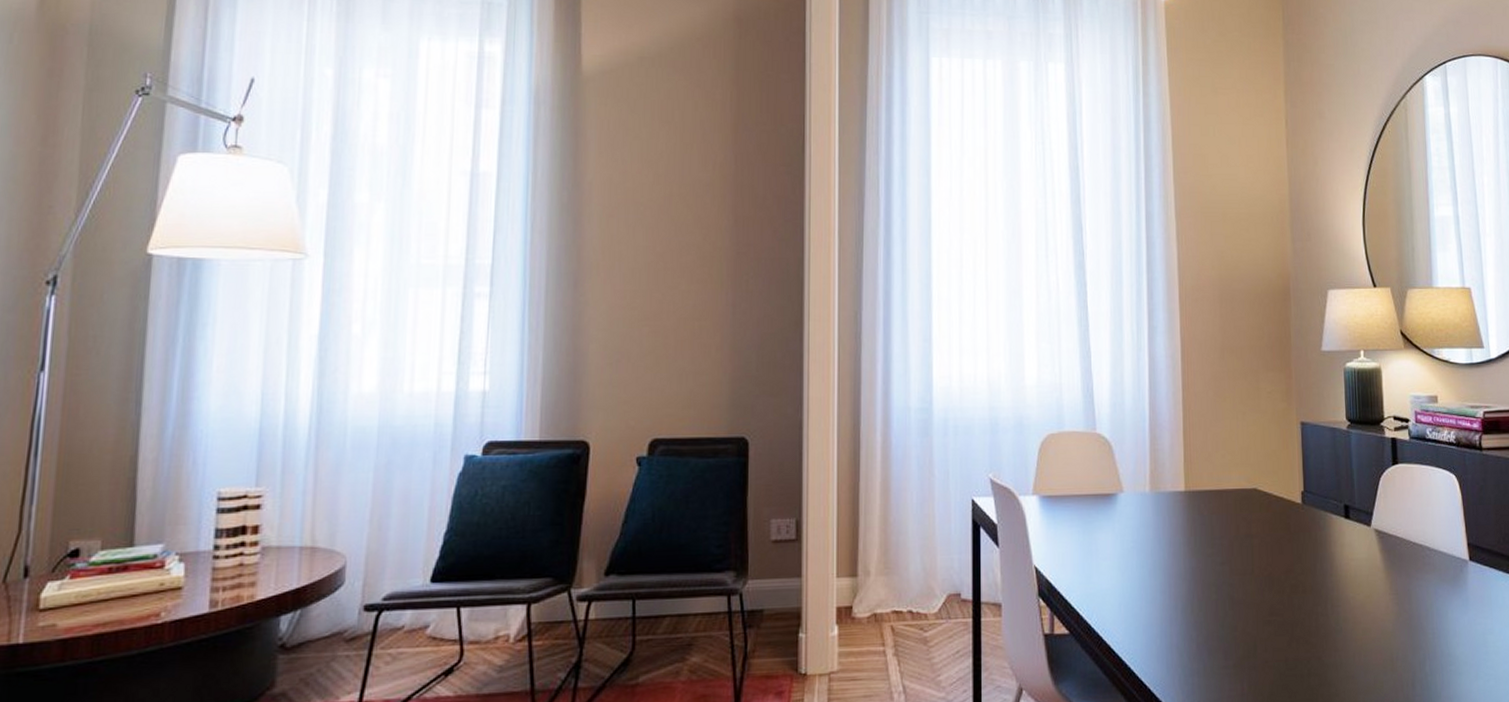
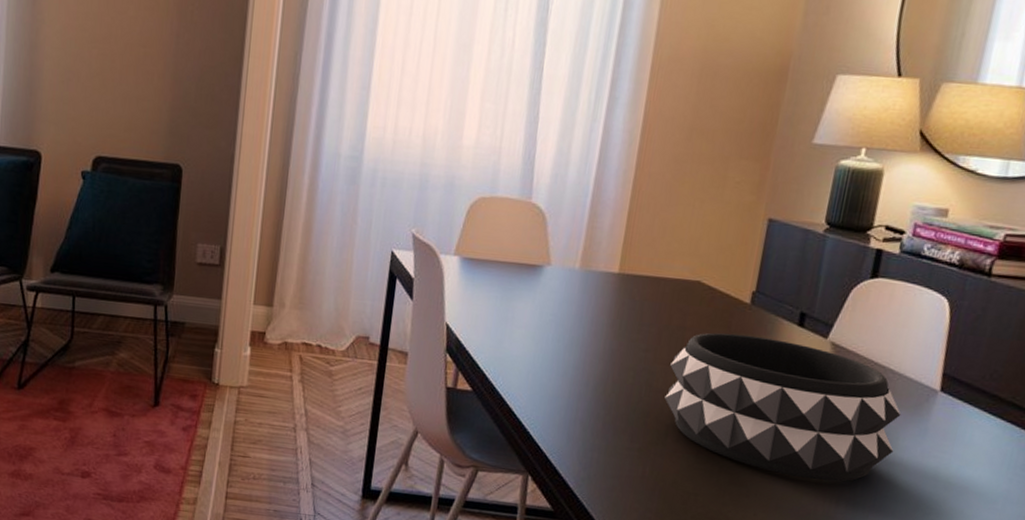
decorative bowl: none [1246,533,1447,667] -> present [664,332,901,482]

